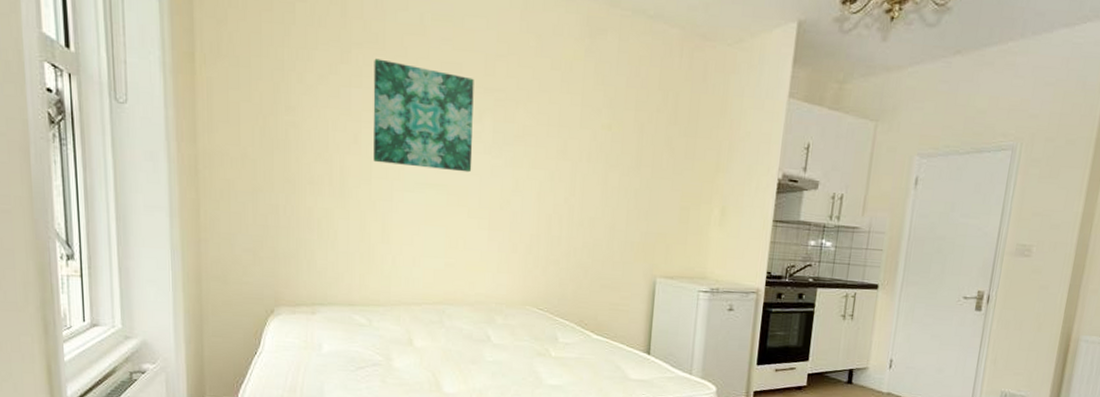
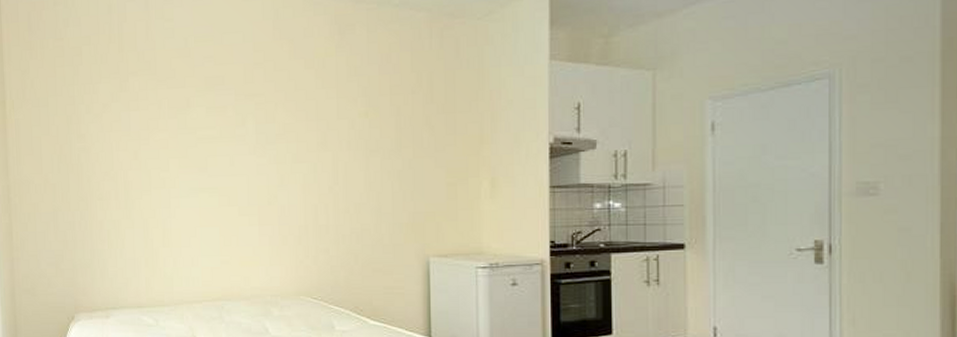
wall art: present [373,58,474,173] -> none [148,83,239,174]

